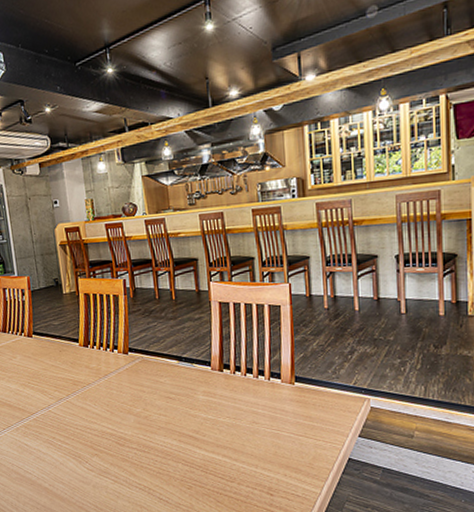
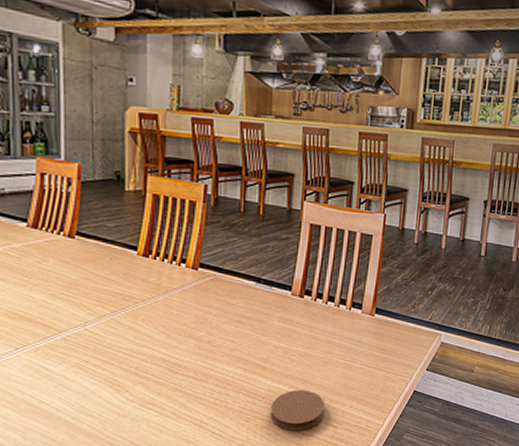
coaster: none [207,459,260,498] -> present [270,390,326,431]

